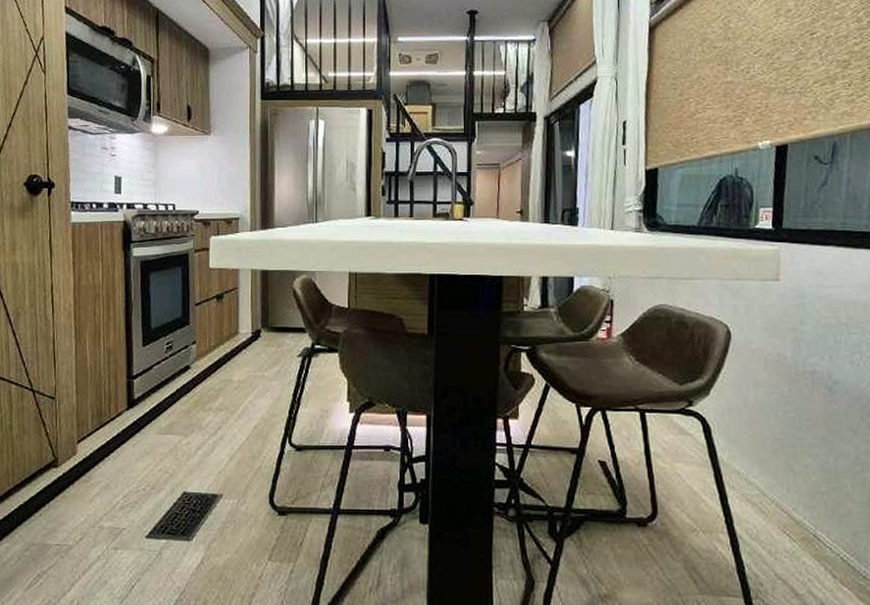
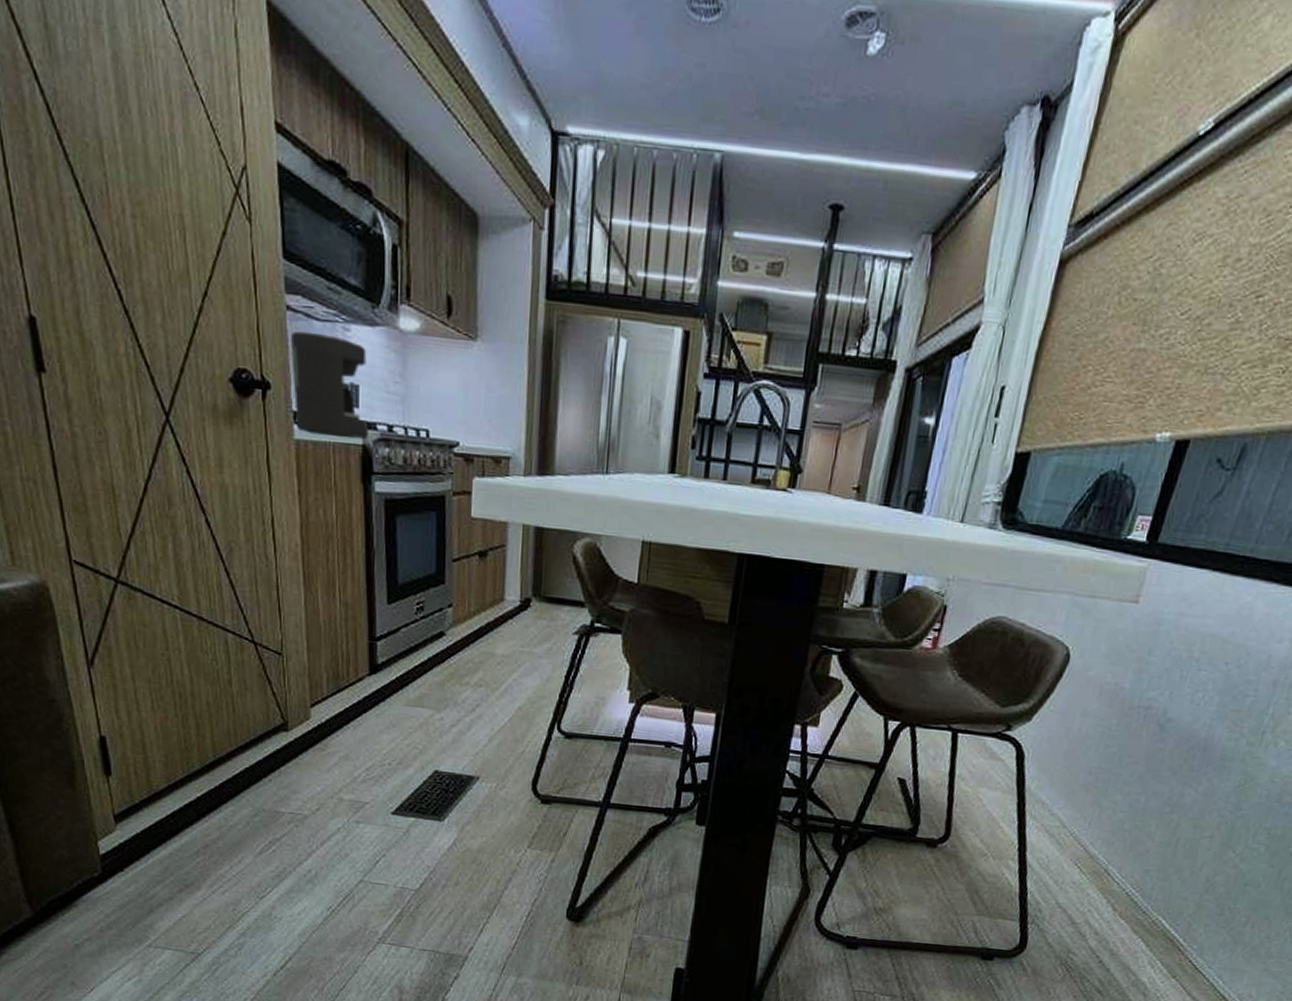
coffee maker: none [70,143,128,217] -> present [290,330,368,439]

